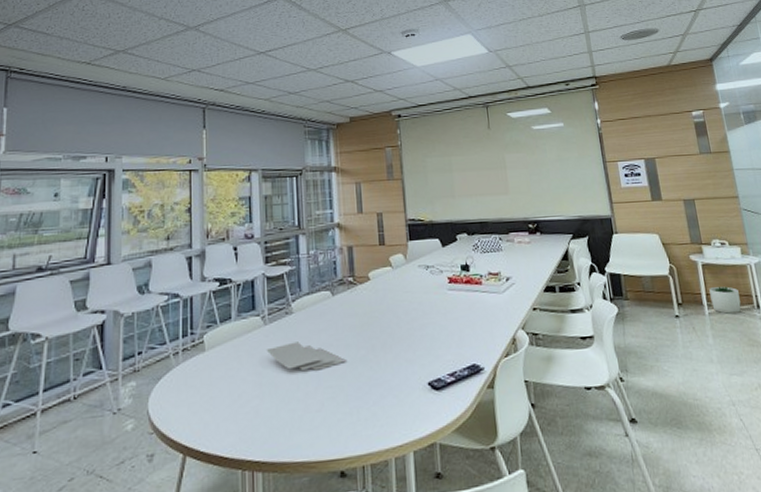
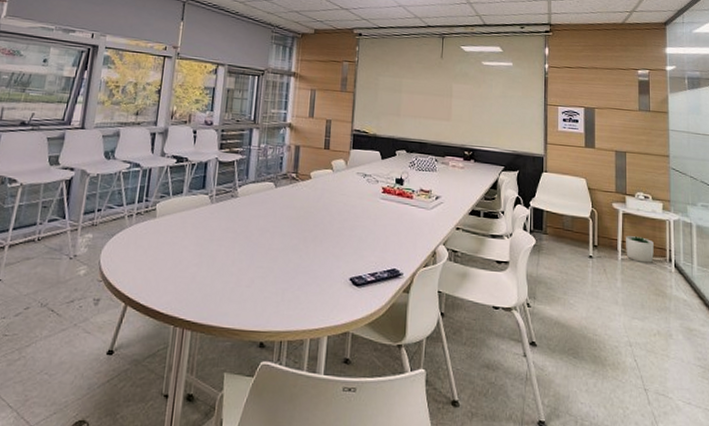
papers: present [267,342,348,371] -> none [210,222,281,251]

